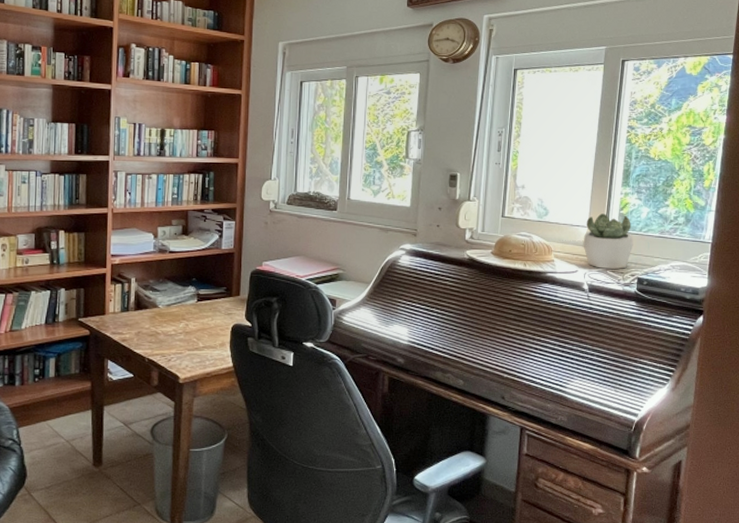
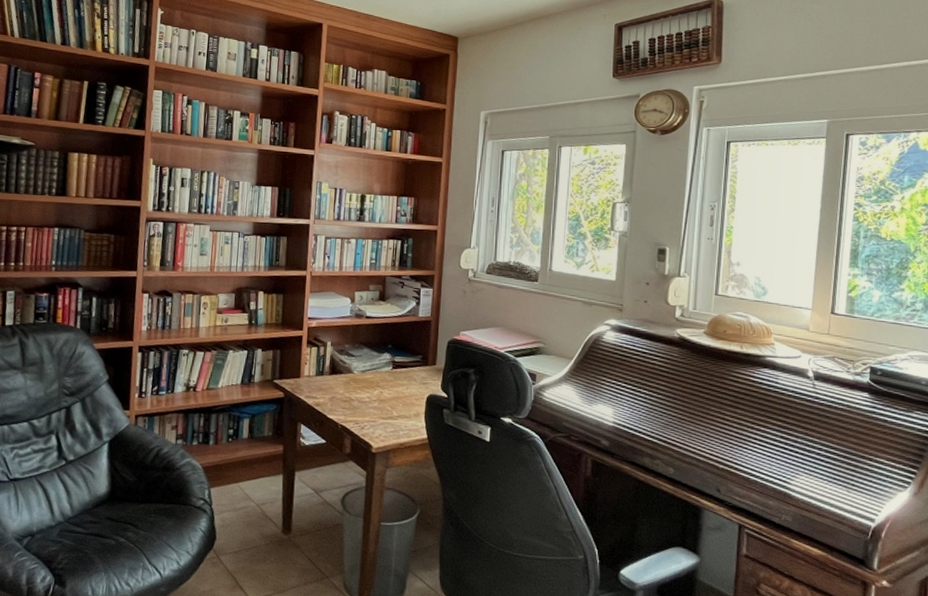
succulent plant: present [583,213,633,270] -> none [806,295,864,357]

